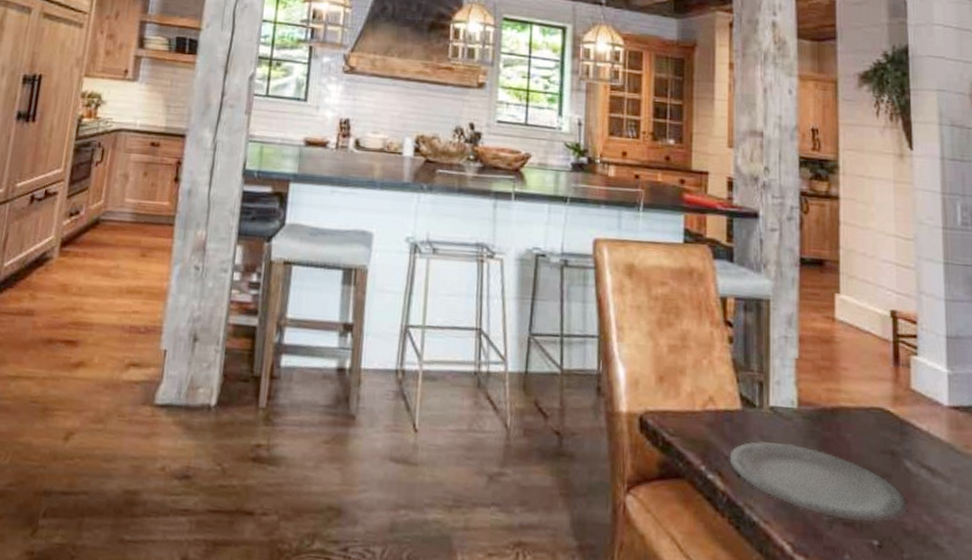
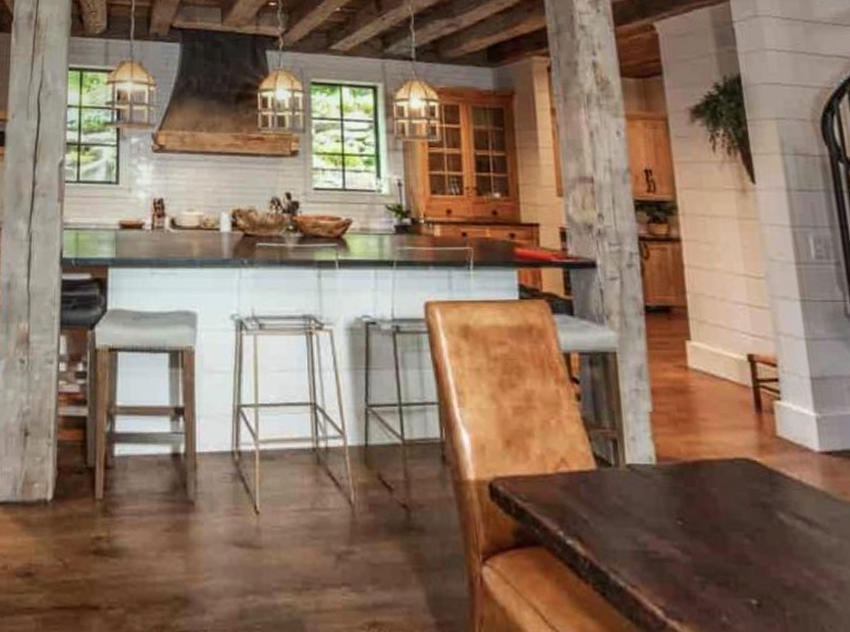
plate: present [729,441,907,523] -> none [587,501,785,581]

